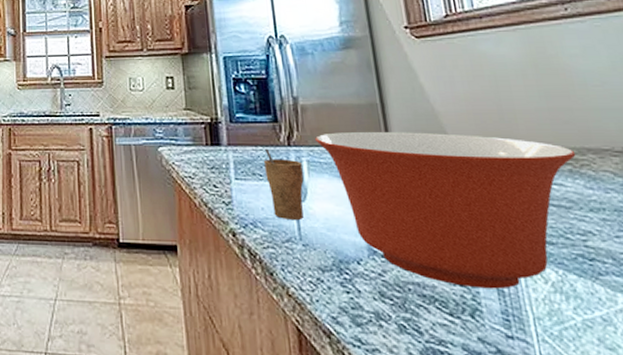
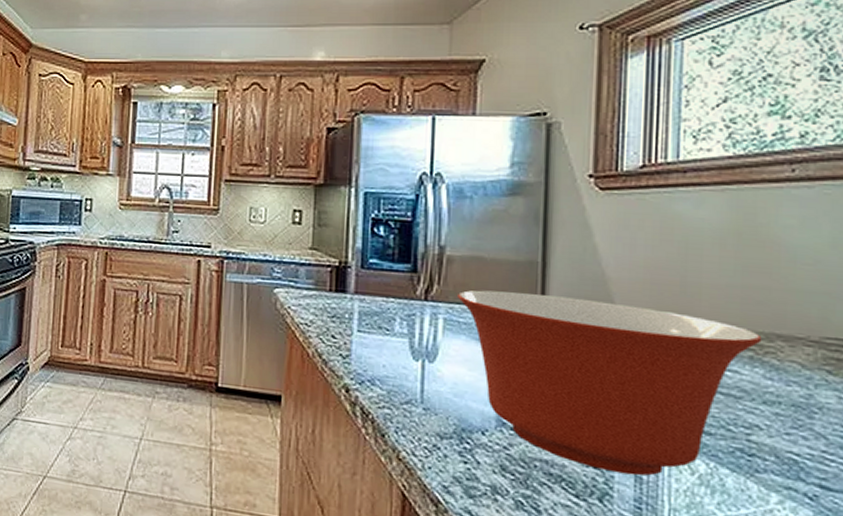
cup: present [263,148,304,221] -> none [393,301,437,383]

